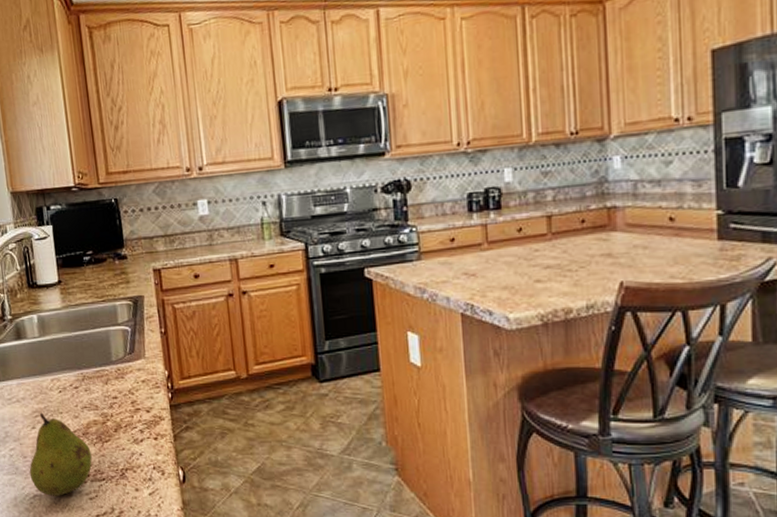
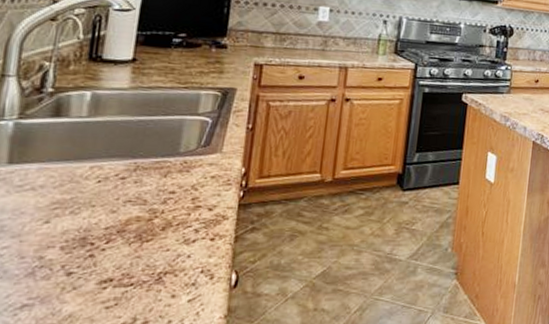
fruit: present [29,412,92,496] -> none [23,204,123,305]

